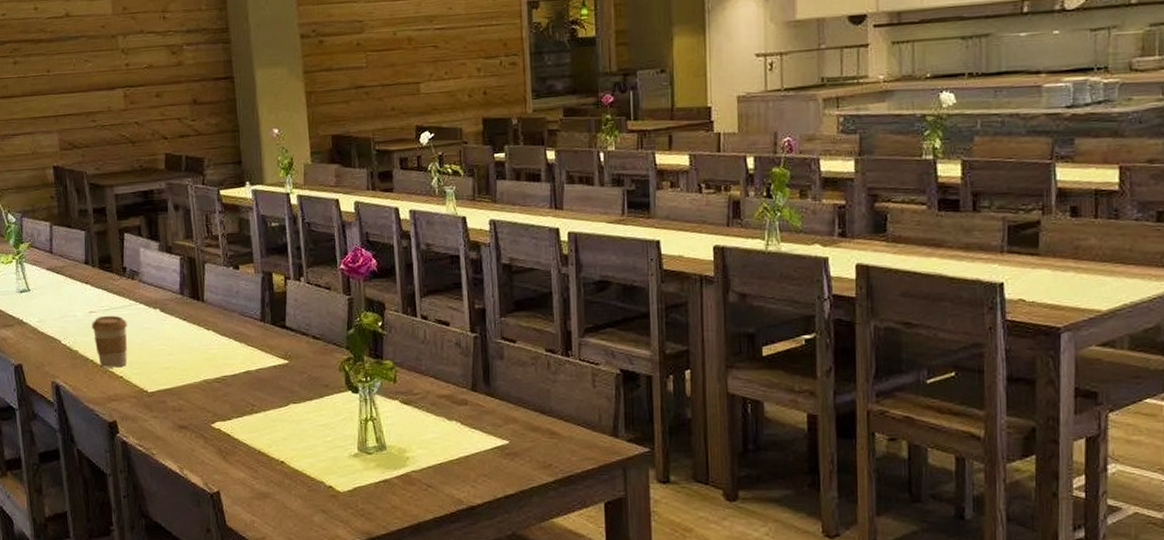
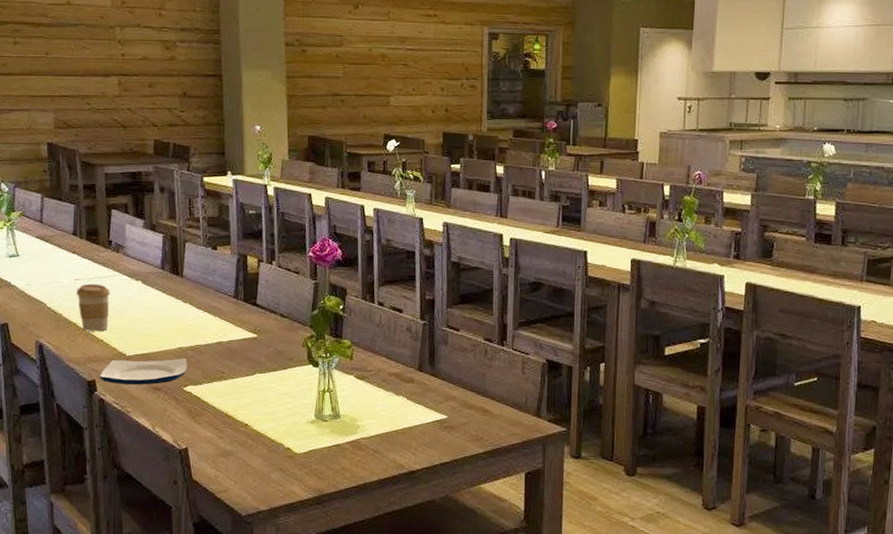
plate: none [121,392,215,424] -> present [100,358,188,385]

